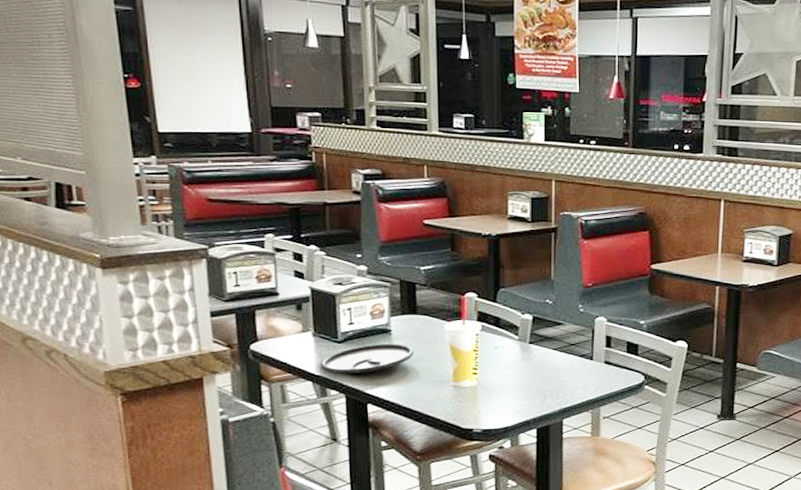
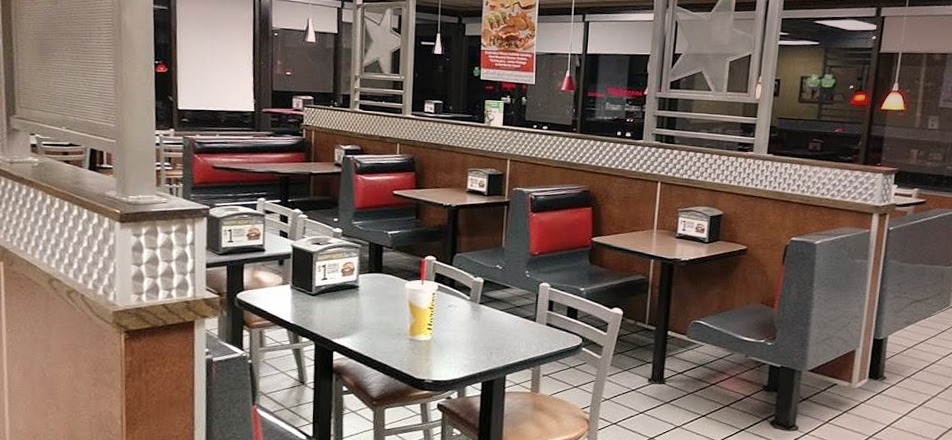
plate: present [321,344,414,375] -> none [295,298,377,325]

